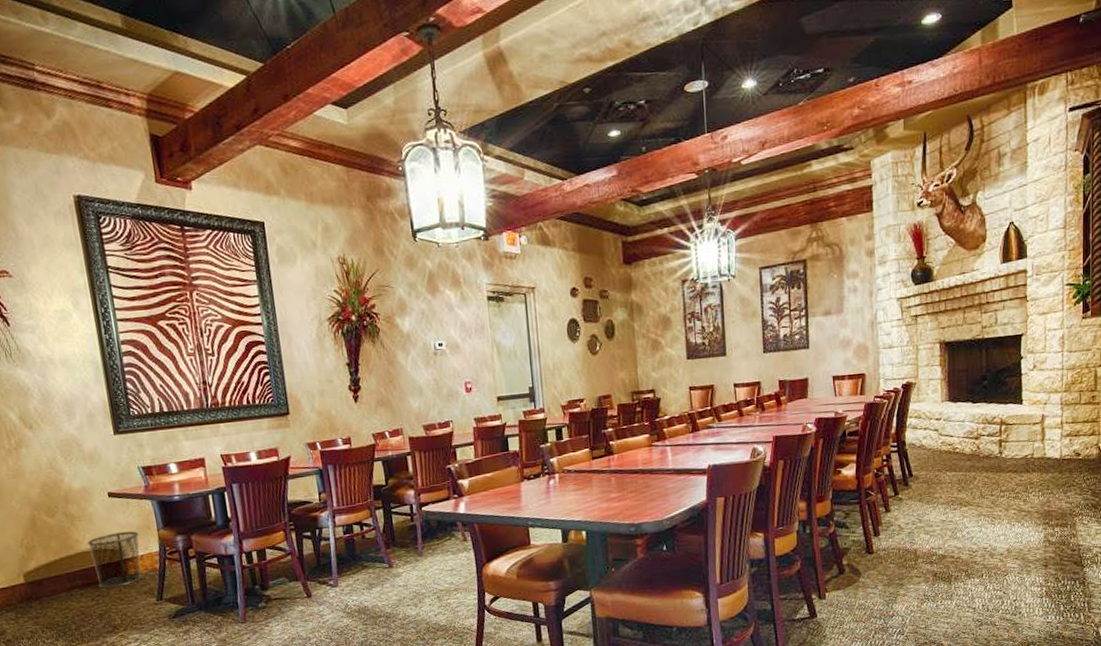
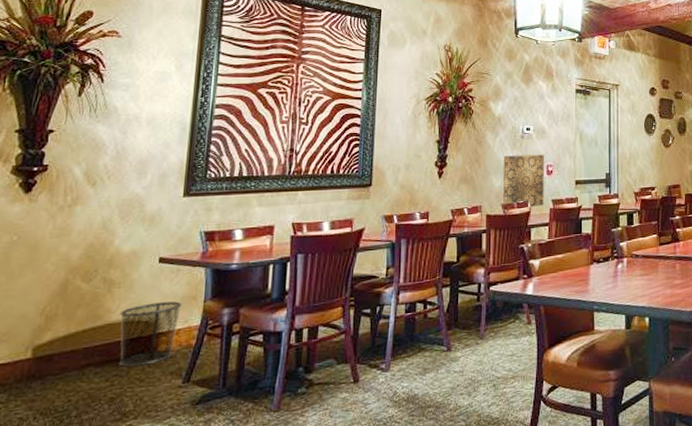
wall art: none [418,371,467,428] -> present [502,154,544,208]

